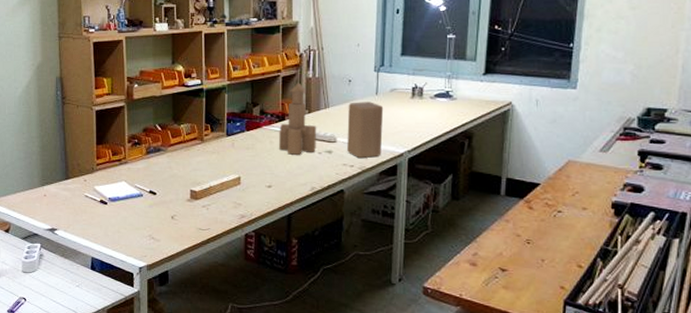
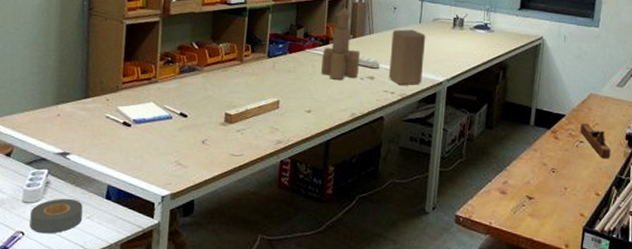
adhesive tape: none [30,268,72,300] -> present [29,198,83,234]
hand plane: none [557,192,595,228] -> present [580,123,611,158]

